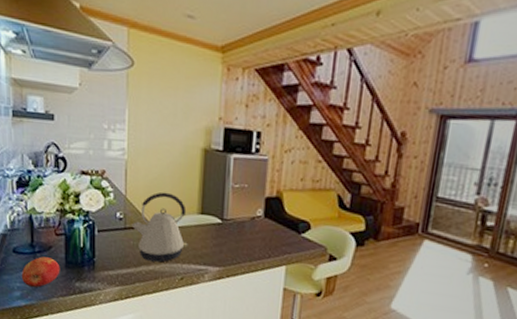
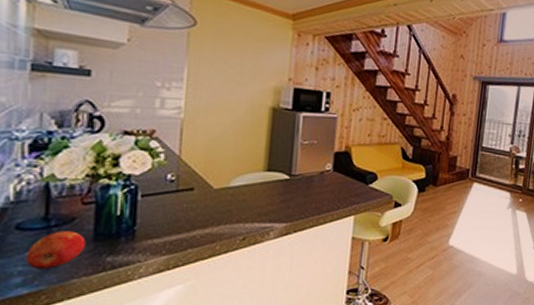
kettle: present [132,192,188,263] -> none [186,150,252,224]

